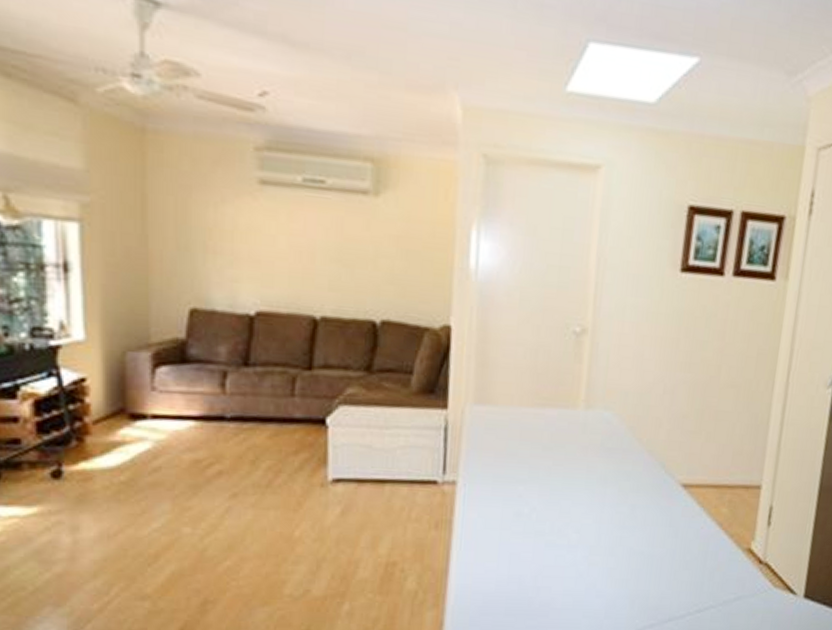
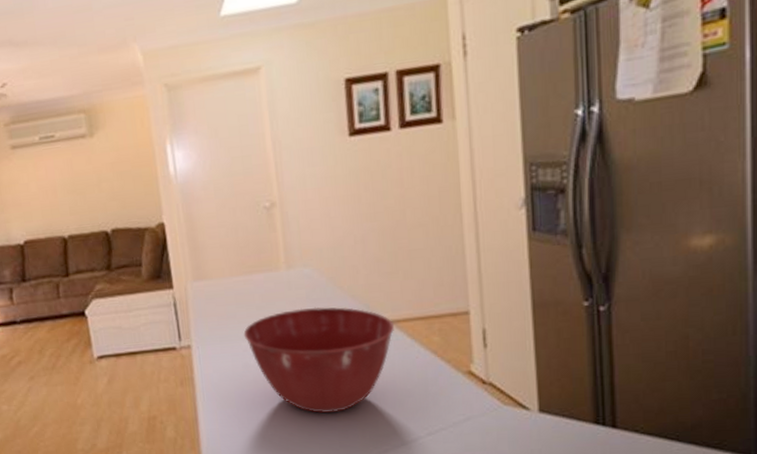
mixing bowl: none [522,456,687,578] -> present [243,307,395,413]

